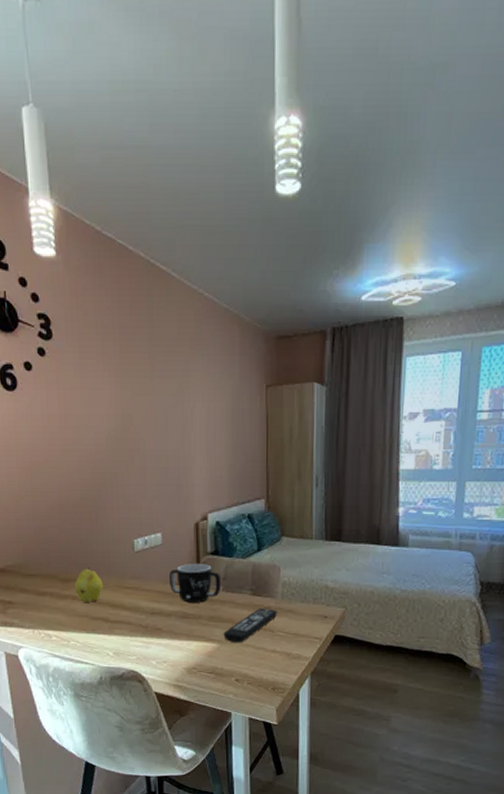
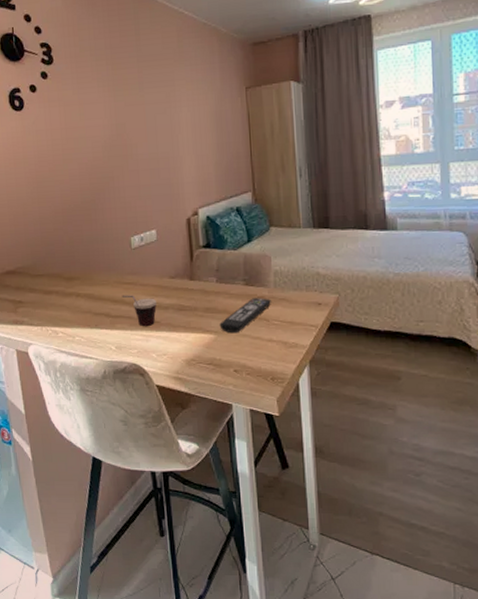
fruit: present [75,568,104,602] -> none [78,266,104,299]
cup: none [122,600,158,634] -> present [122,295,157,327]
mug: present [170,563,222,603] -> none [165,256,215,295]

